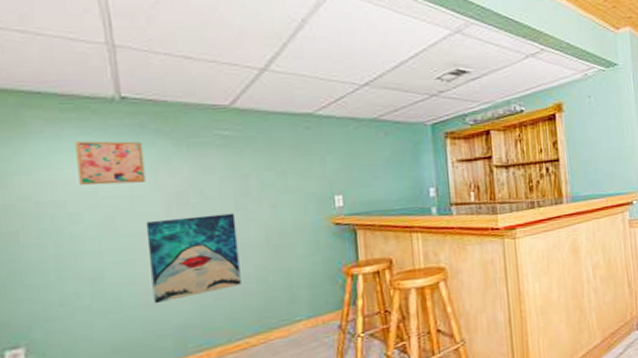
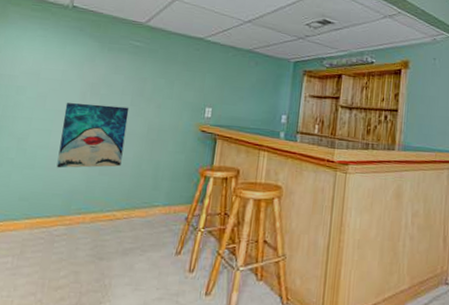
wall art: present [76,141,146,186] -> none [30,34,79,72]

